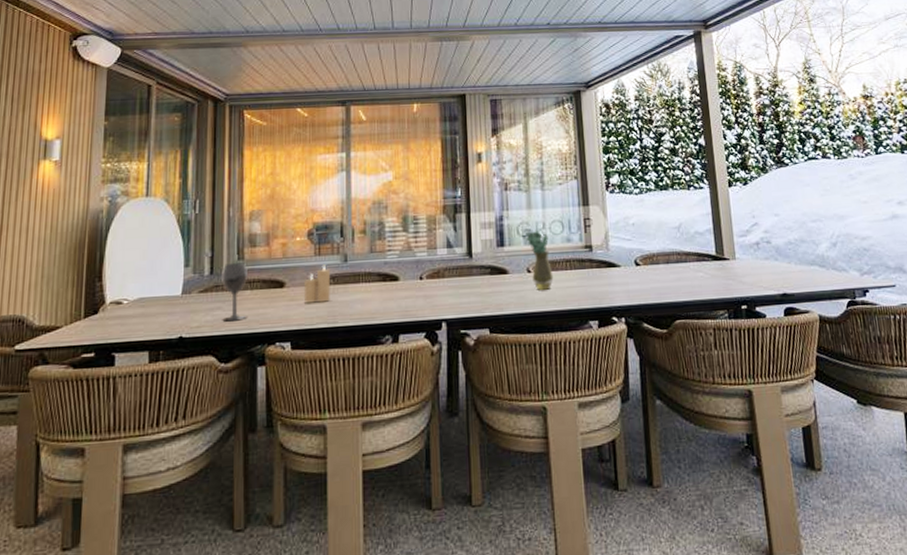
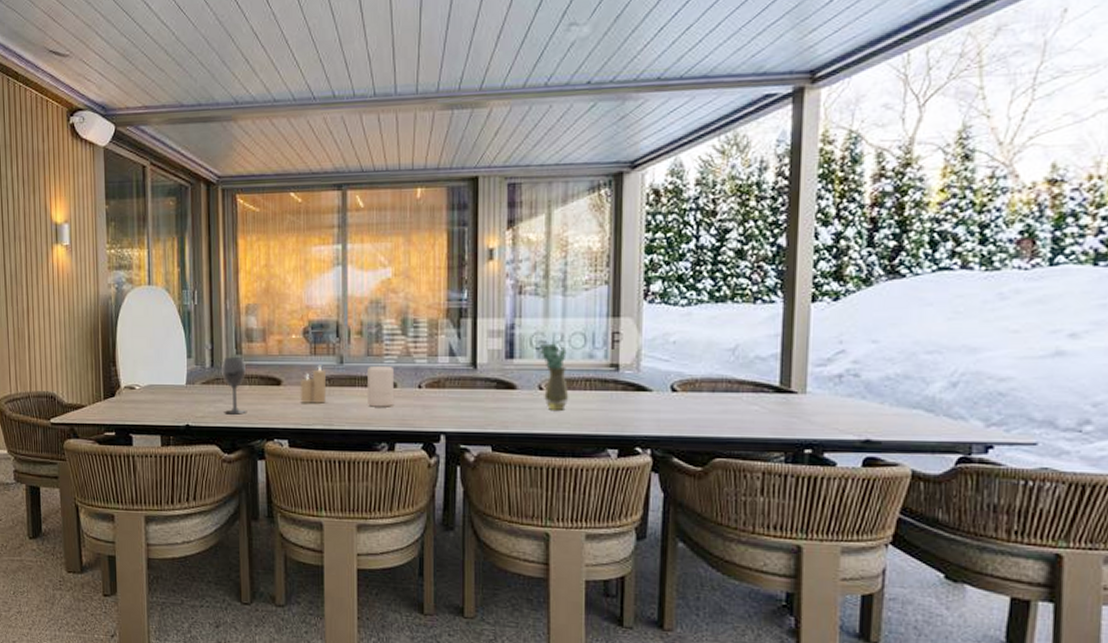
candle: none [371,260,398,301] -> present [368,365,395,407]

